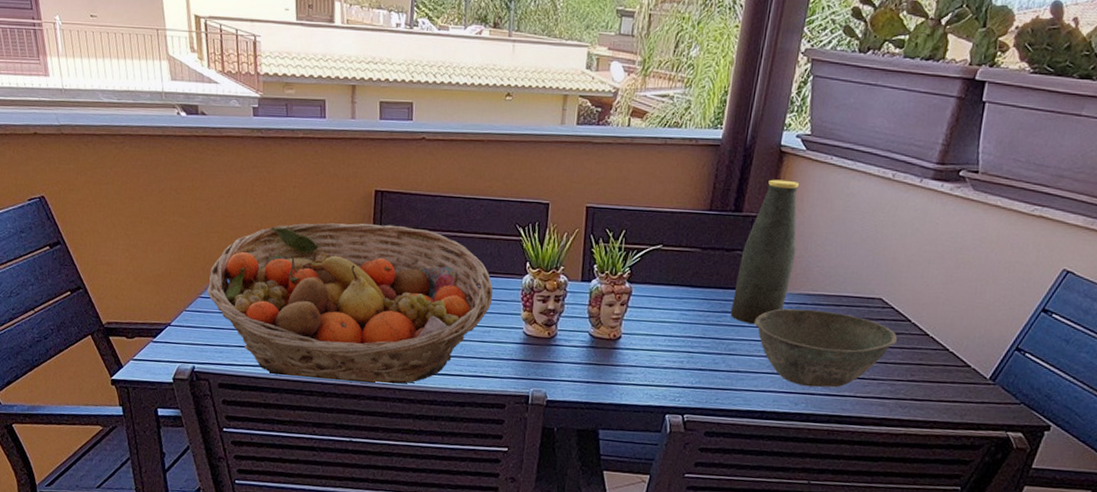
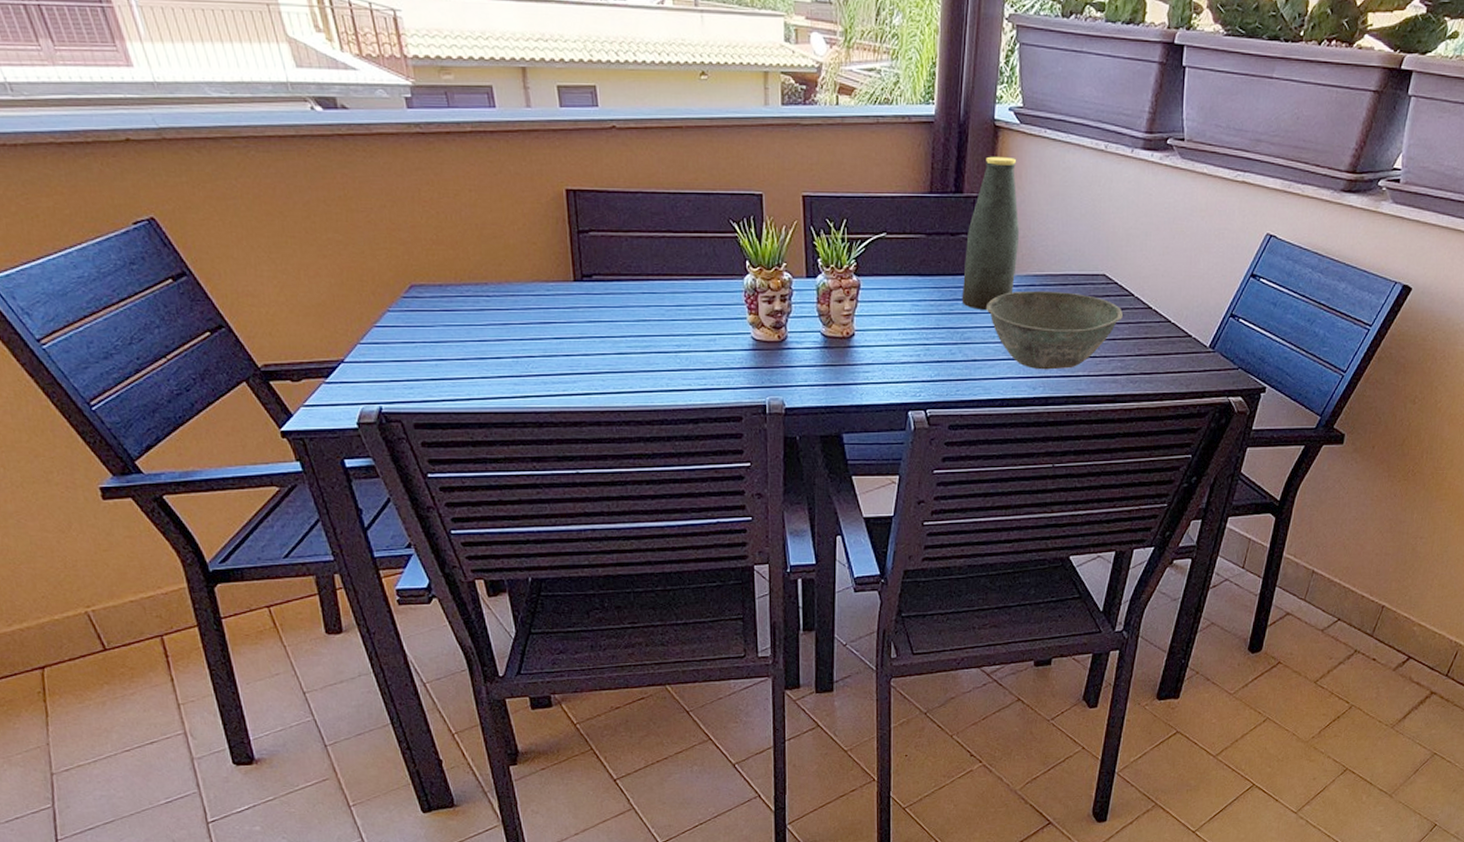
fruit basket: present [207,223,494,385] -> none [383,228,714,410]

